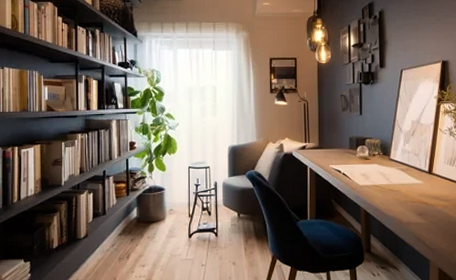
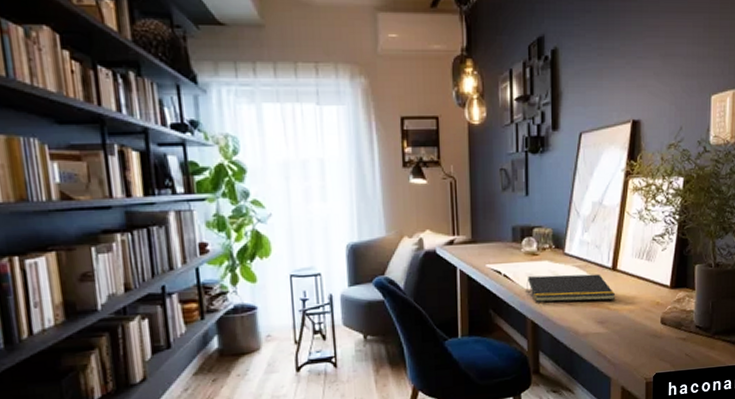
notepad: none [360,175,432,198] -> present [526,273,616,303]

